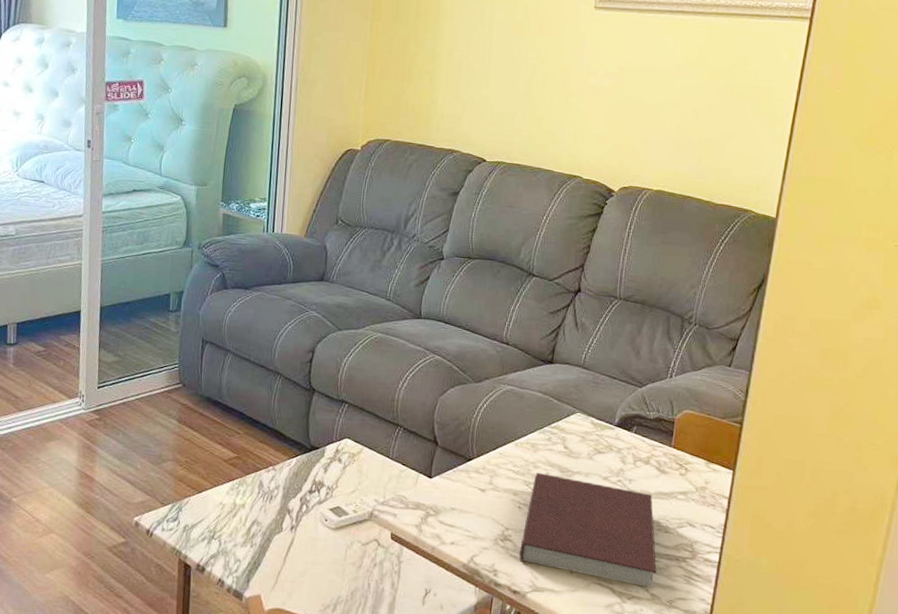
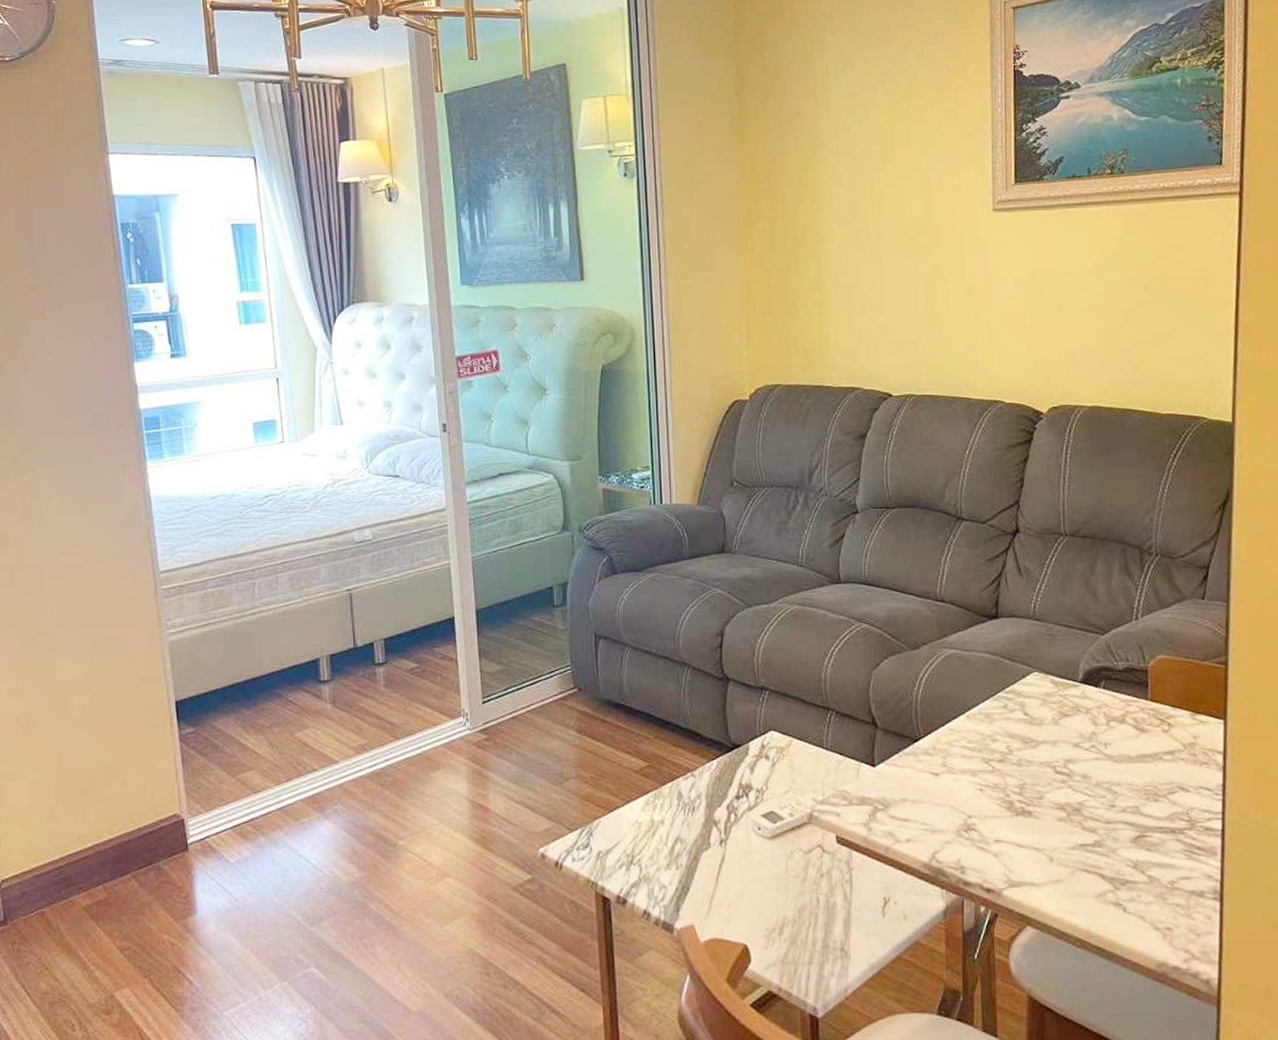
notebook: present [519,472,657,587] -> none [988,746,1151,869]

